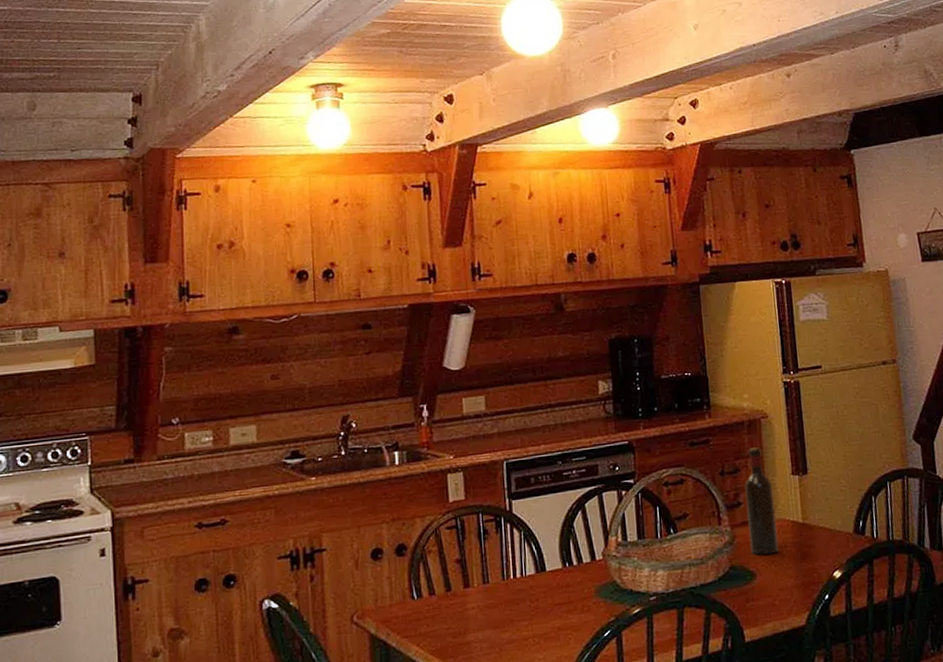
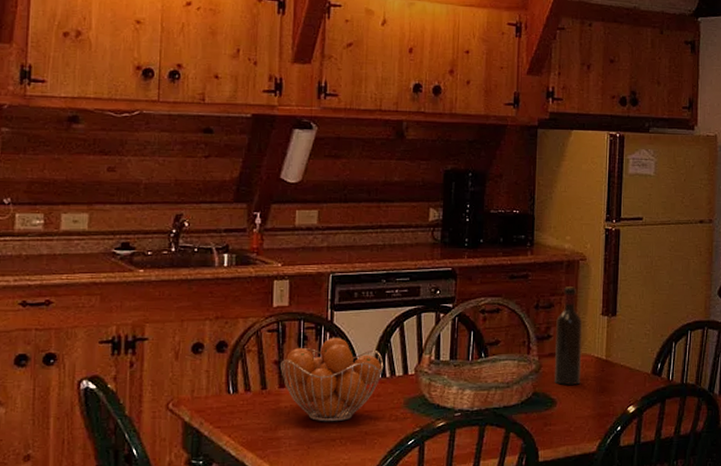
fruit basket: none [463,527,570,621] -> present [281,337,384,422]

